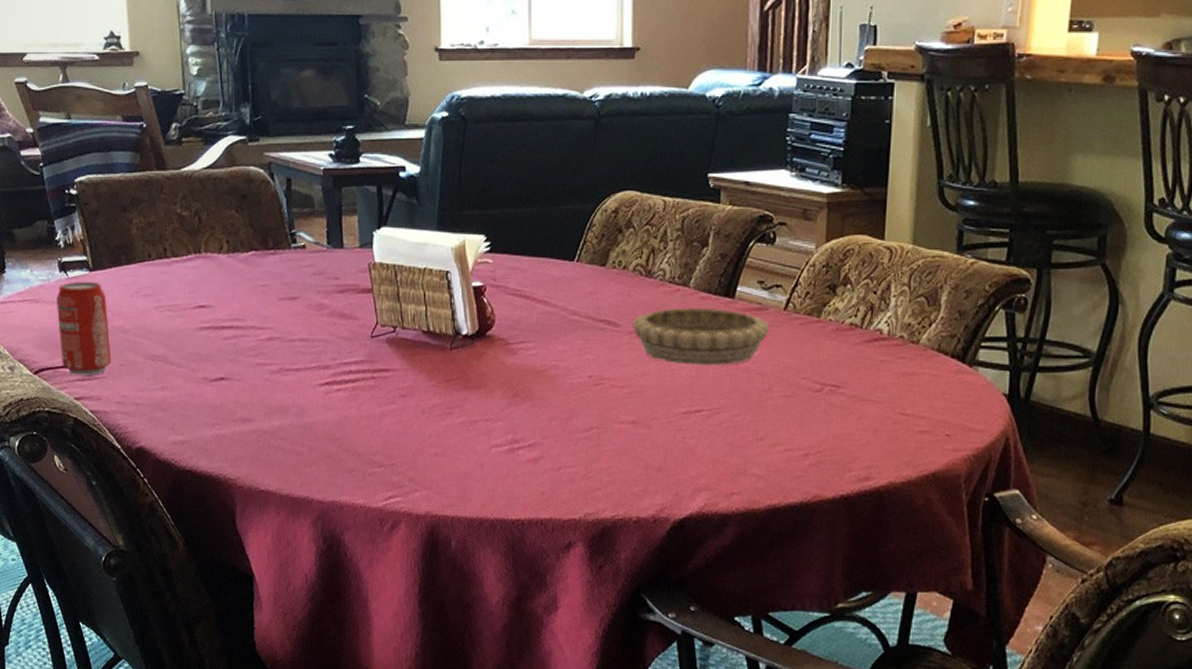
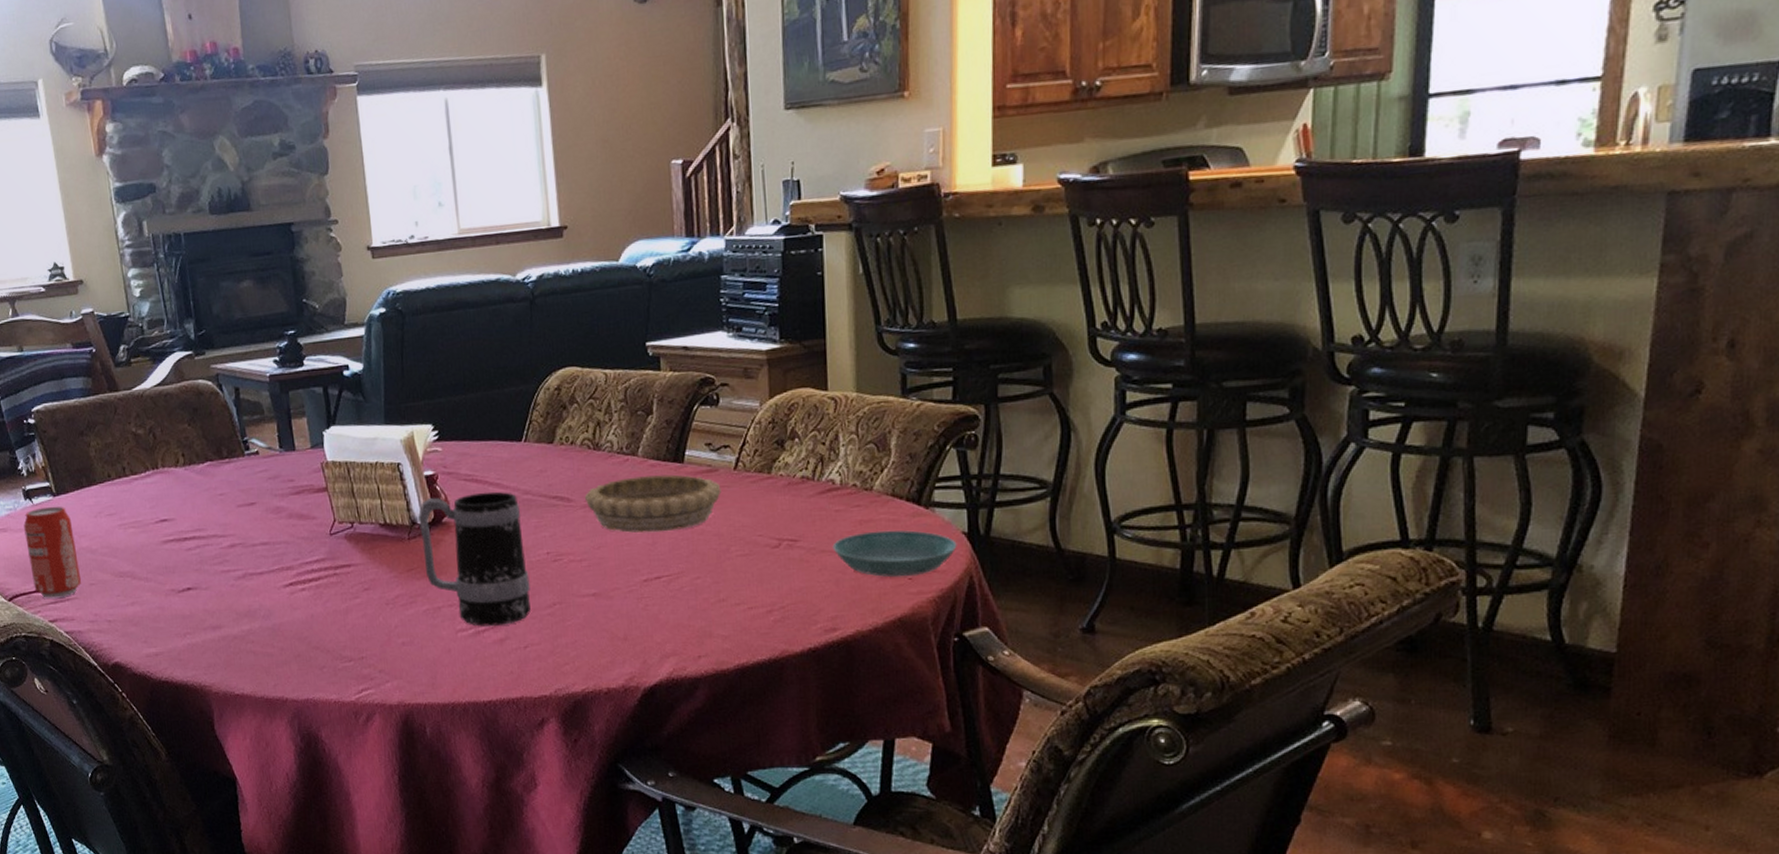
mug: none [463,308,569,445] -> present [418,491,531,626]
saucer: none [874,384,997,433] -> present [832,530,957,577]

